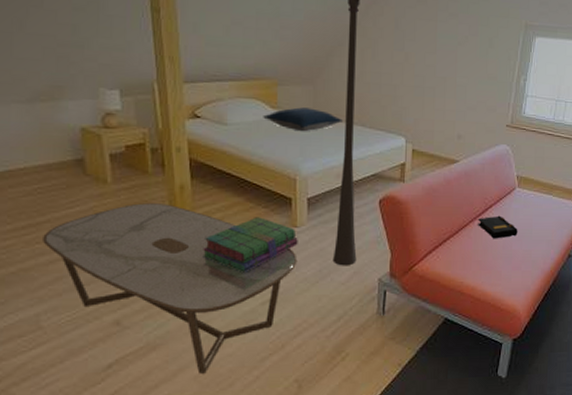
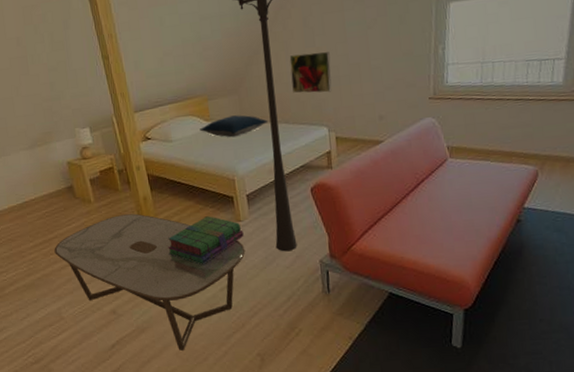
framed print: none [374,55,418,102] -> present [289,51,332,93]
book: present [478,215,518,239] -> none [411,188,456,212]

